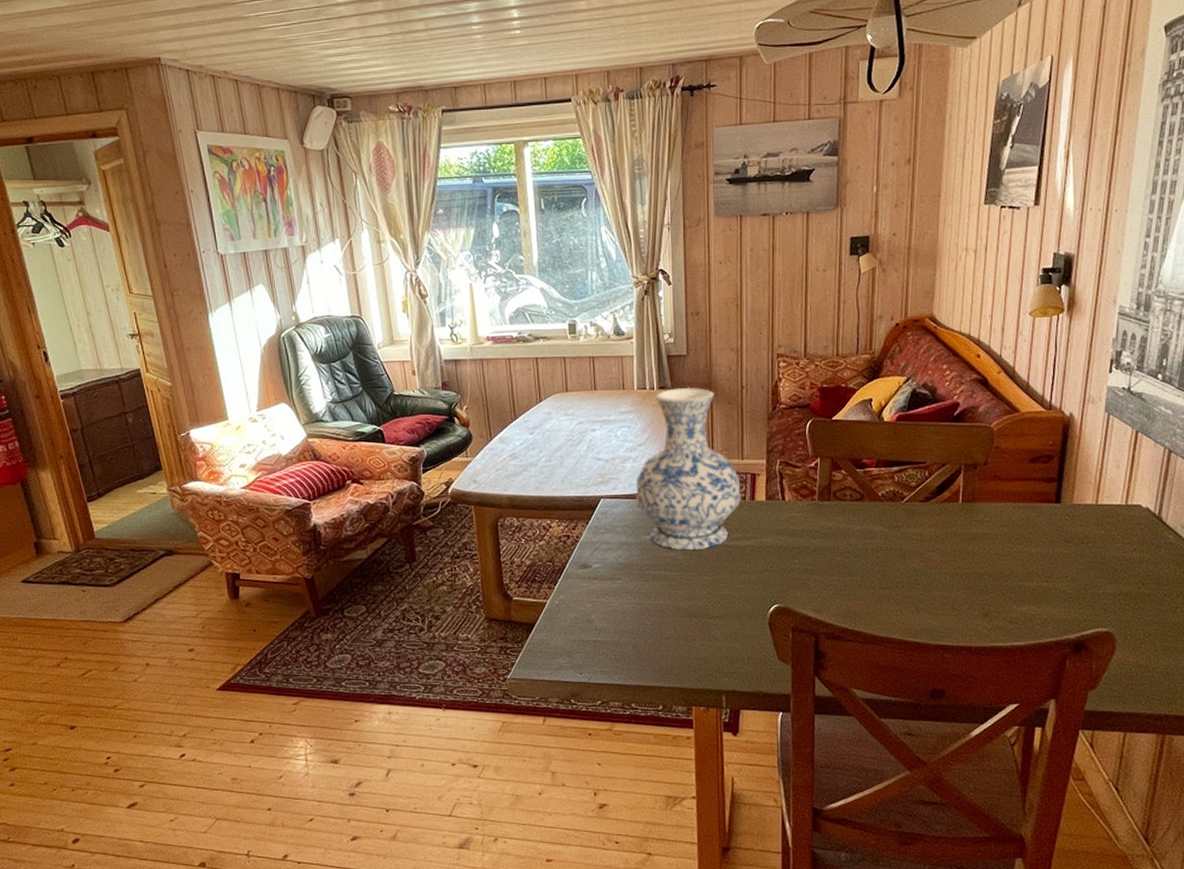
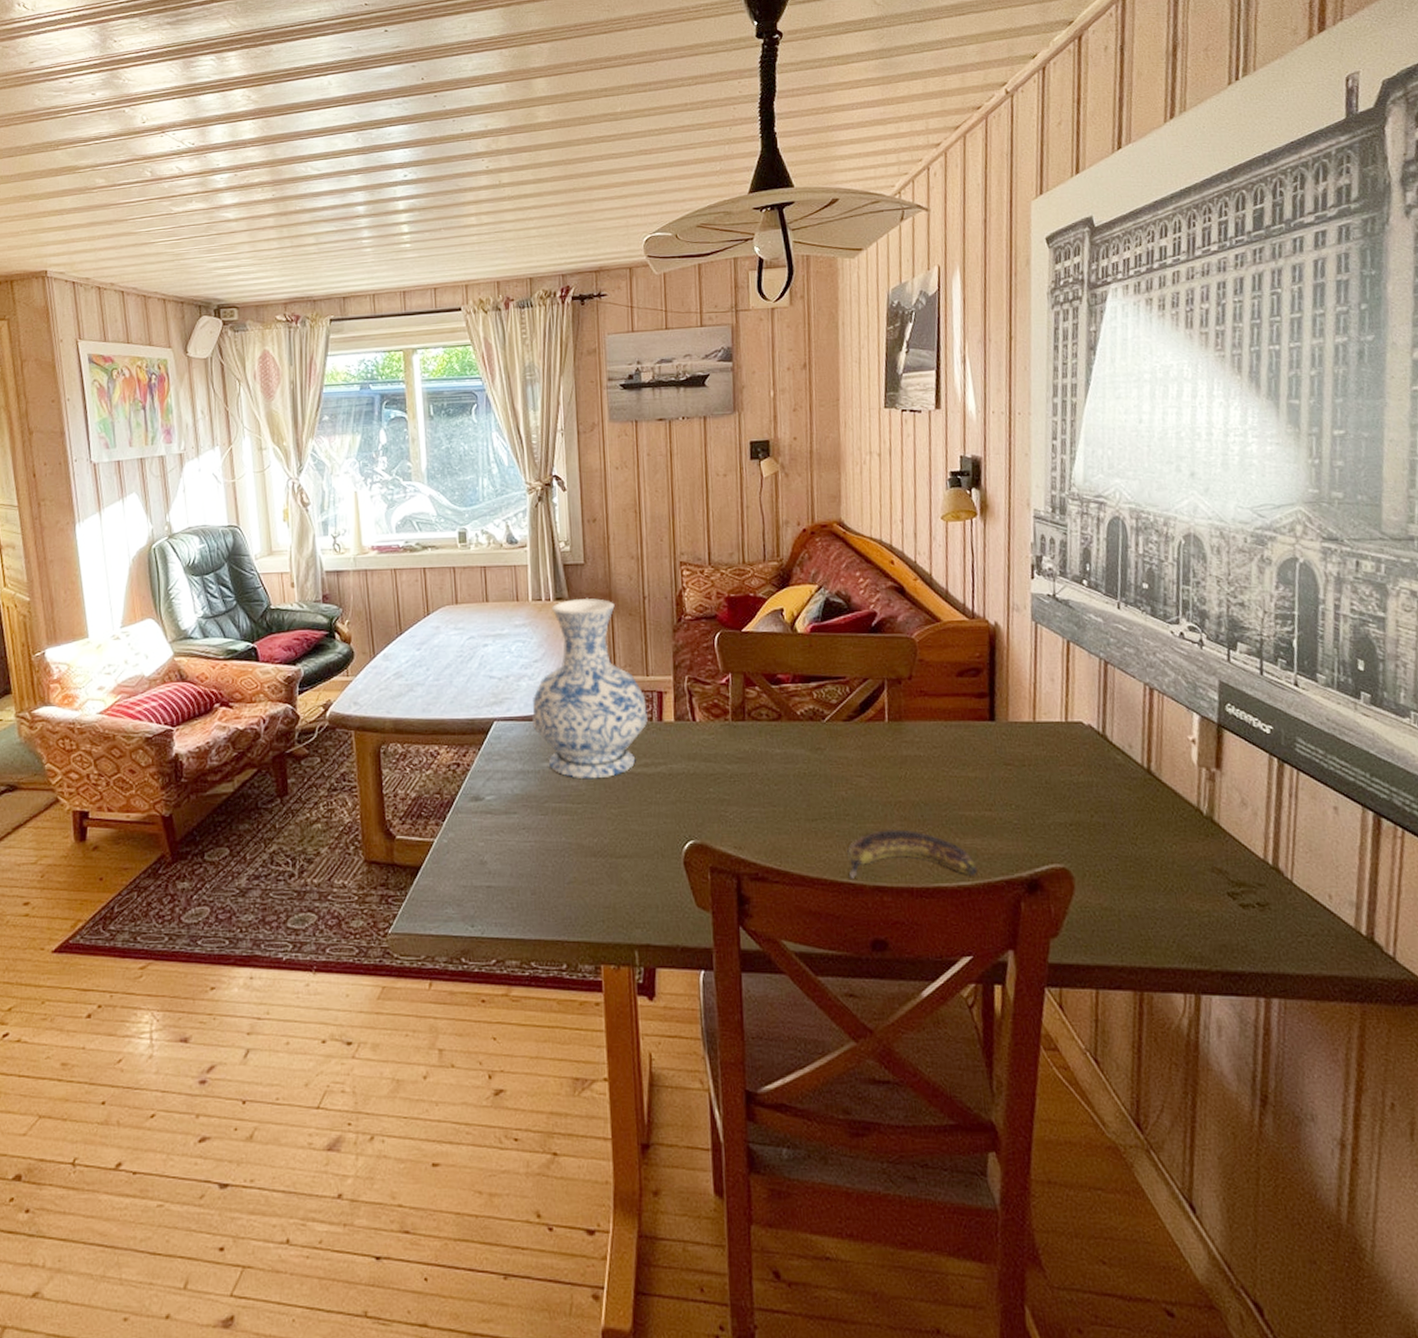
banana: none [915,597,1030,640] -> present [847,829,977,880]

